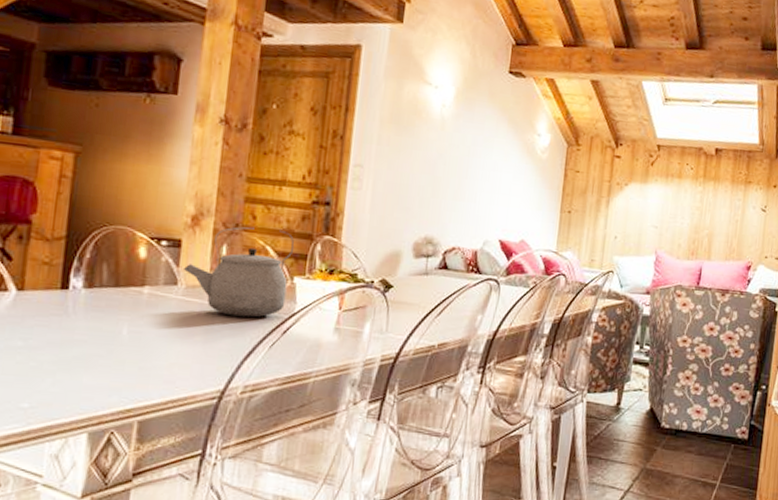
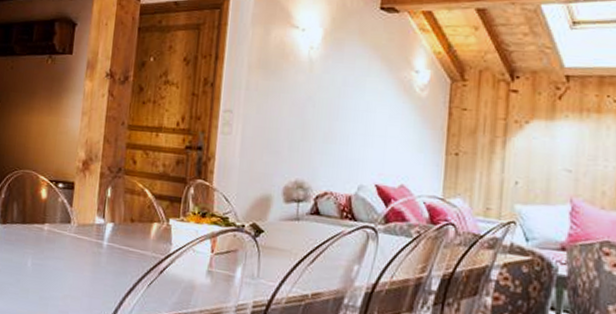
tea kettle: present [184,227,295,318] -> none [76,171,170,257]

